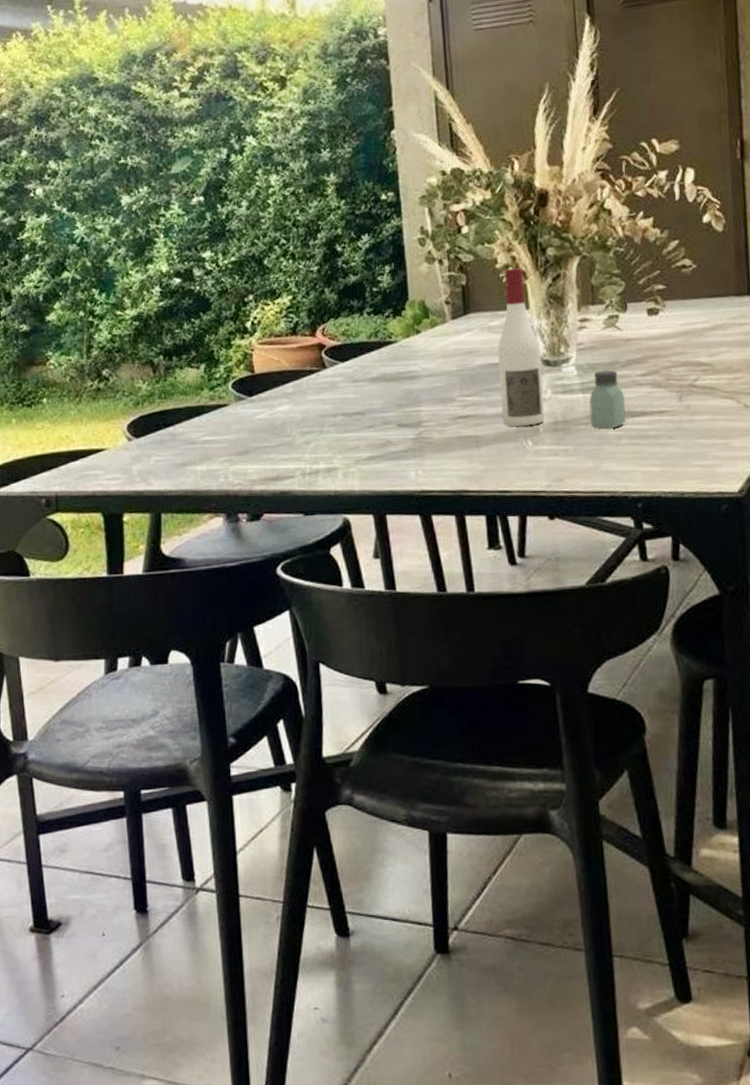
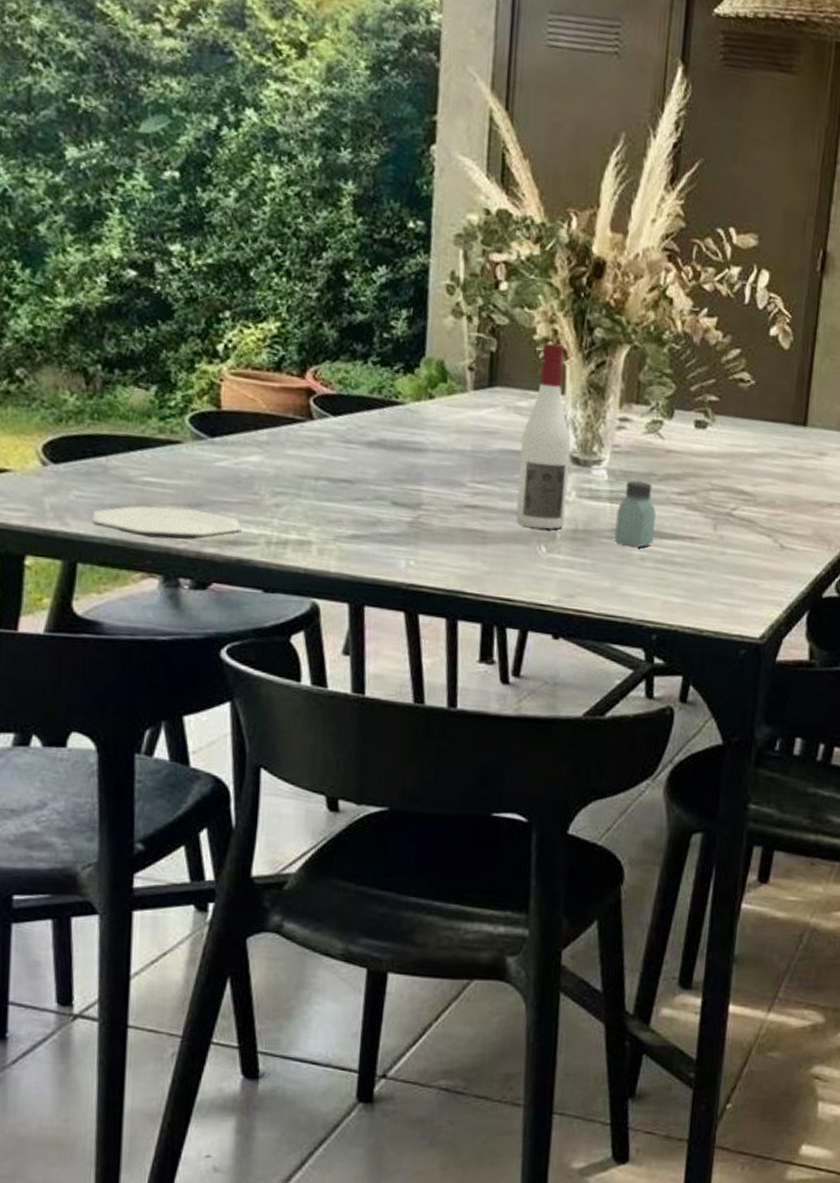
plate: none [169,457,281,485] -> present [93,506,242,540]

